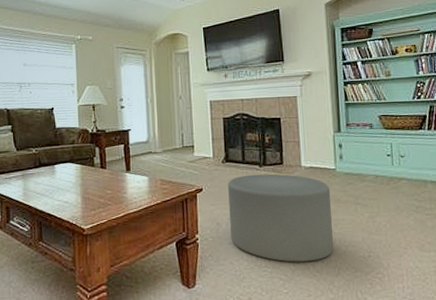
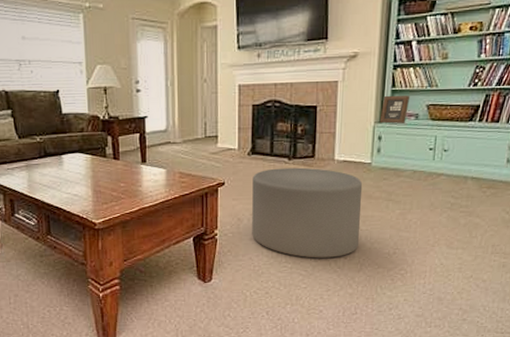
picture frame: none [338,107,363,133] -> present [379,95,411,125]

